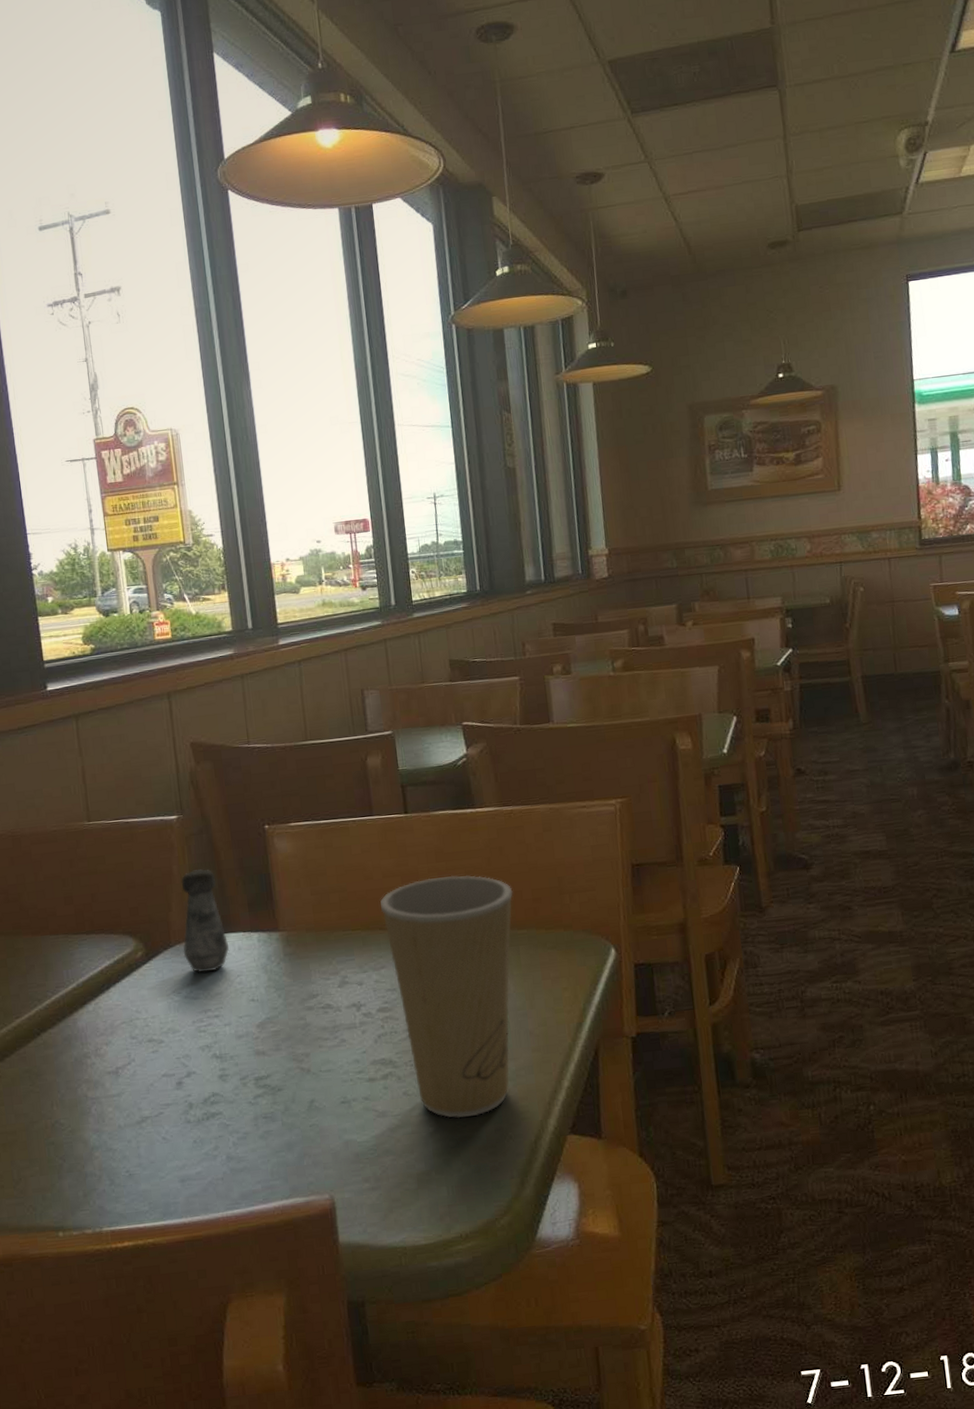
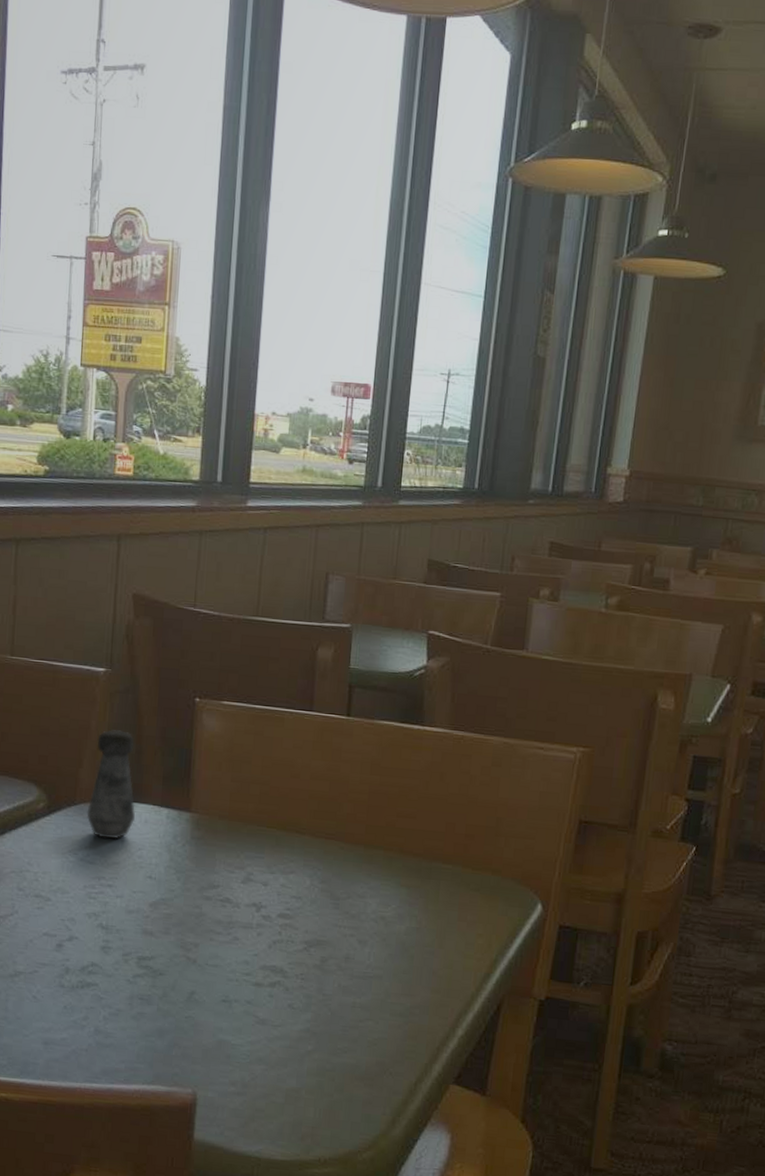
paper cup: present [380,875,514,1119] -> none [301,789,446,1045]

